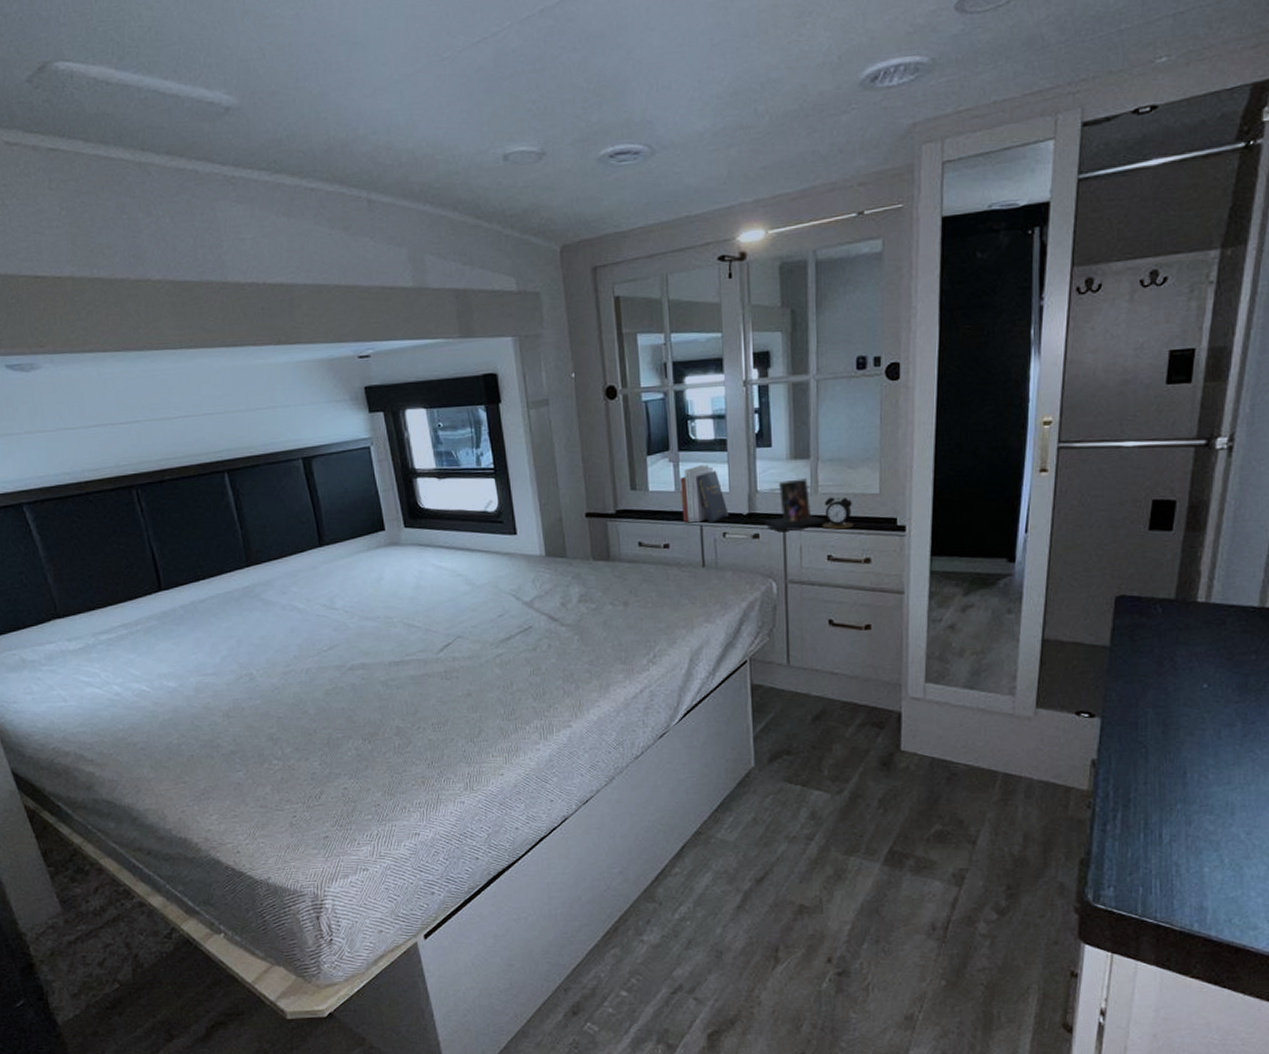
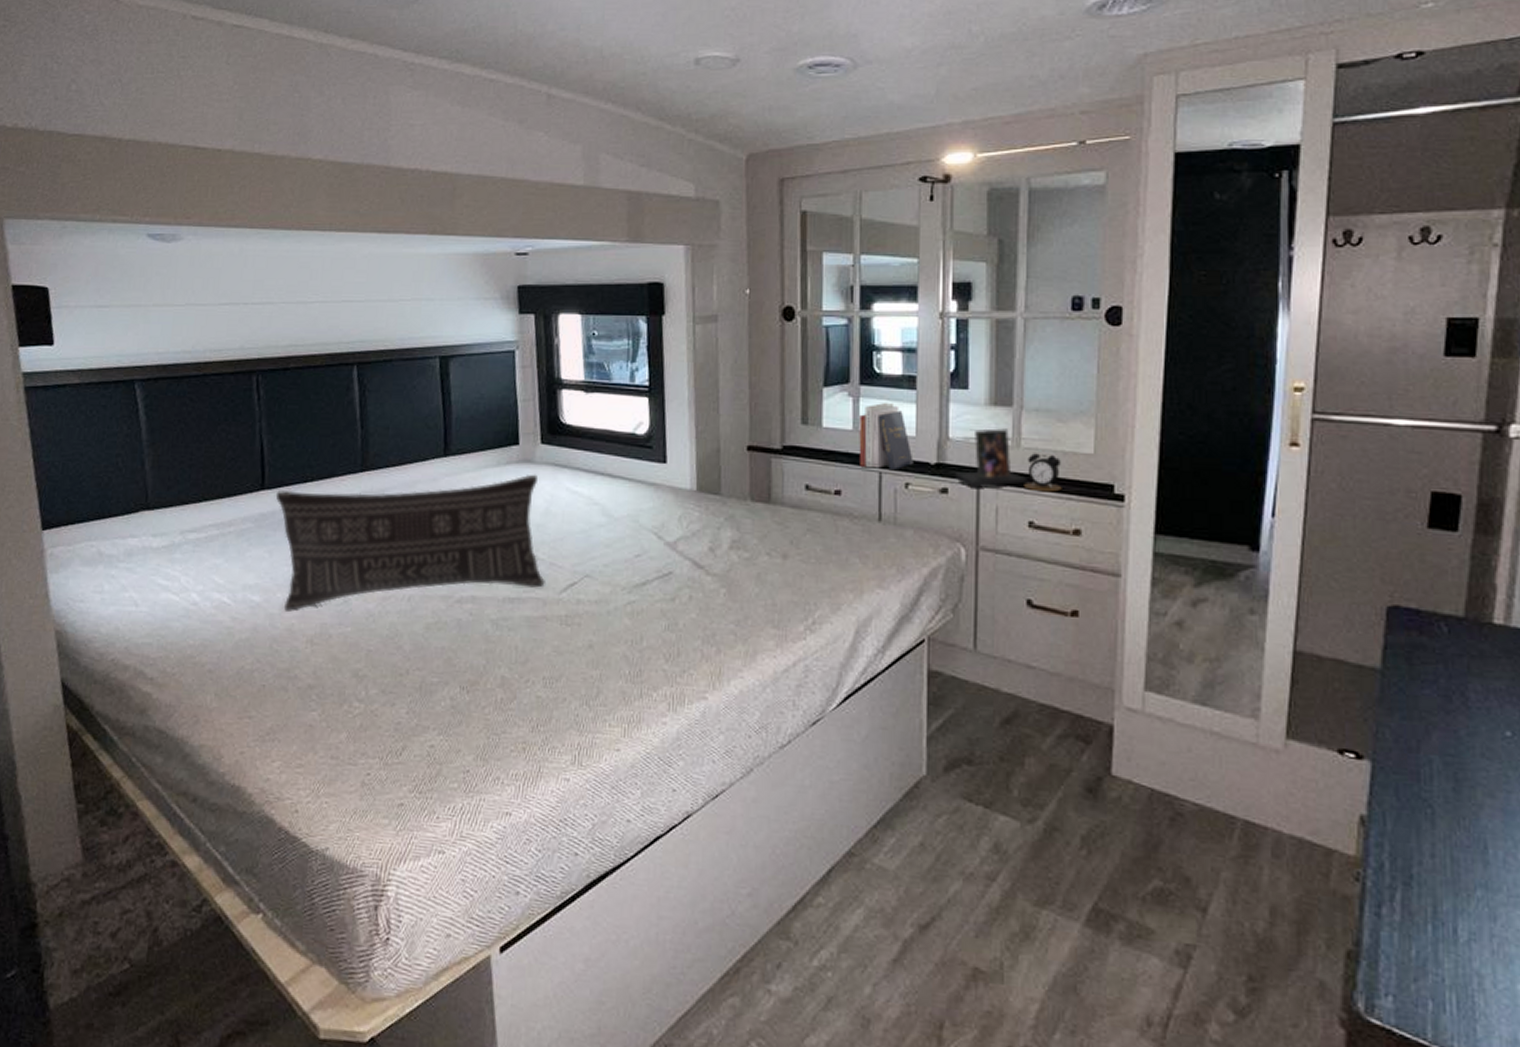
pillow: none [173,554,423,692] -> present [275,474,545,612]

